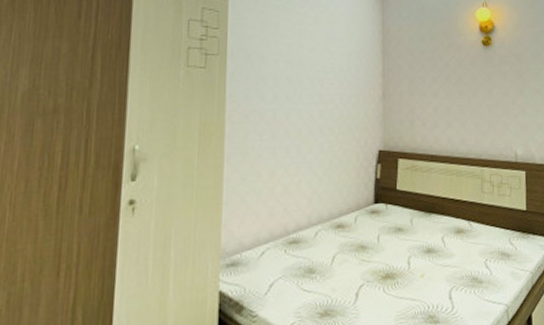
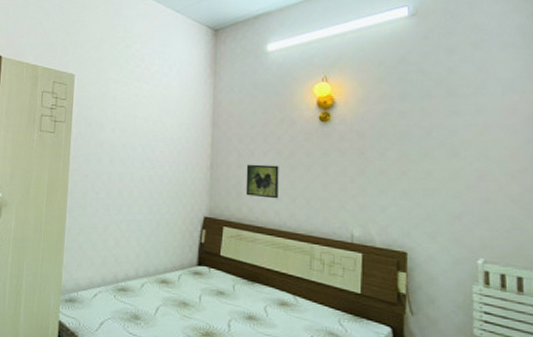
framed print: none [418,91,450,125] -> present [245,164,279,199]

